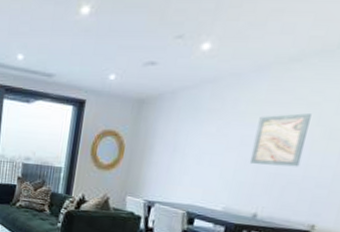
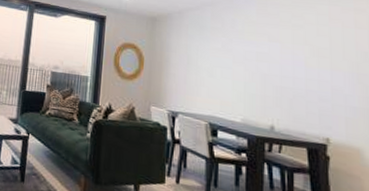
wall art: present [249,113,312,167] -> none [256,33,300,81]

